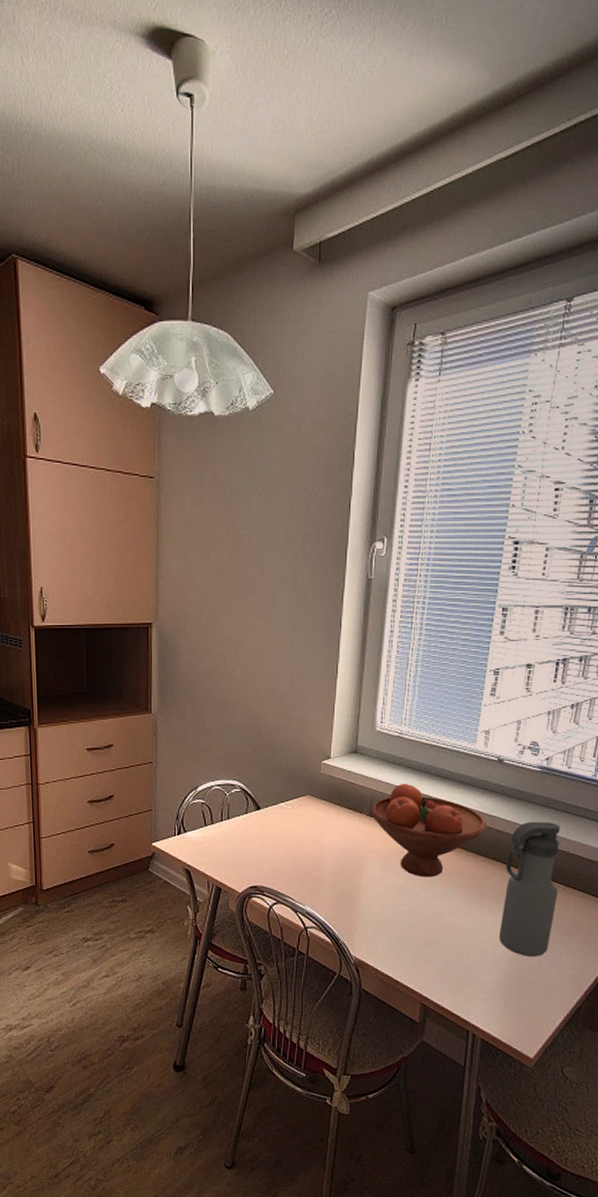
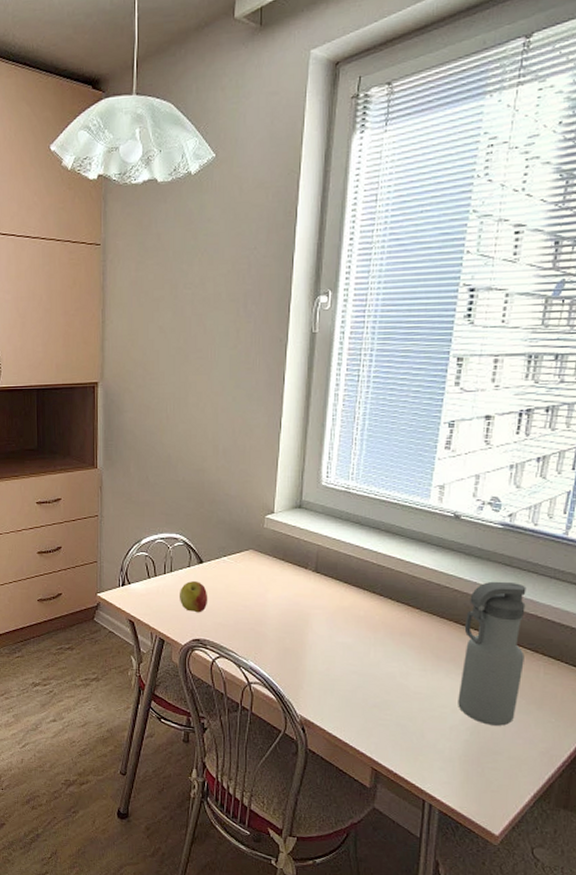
apple: none [237,827,266,860] -> present [180,580,208,613]
fruit bowl: present [371,783,487,878] -> none [316,539,442,637]

